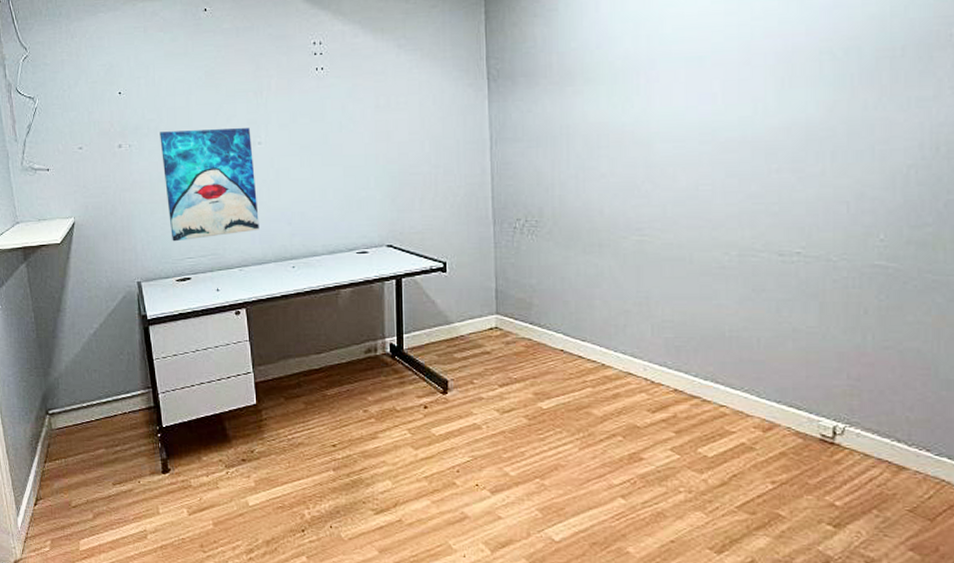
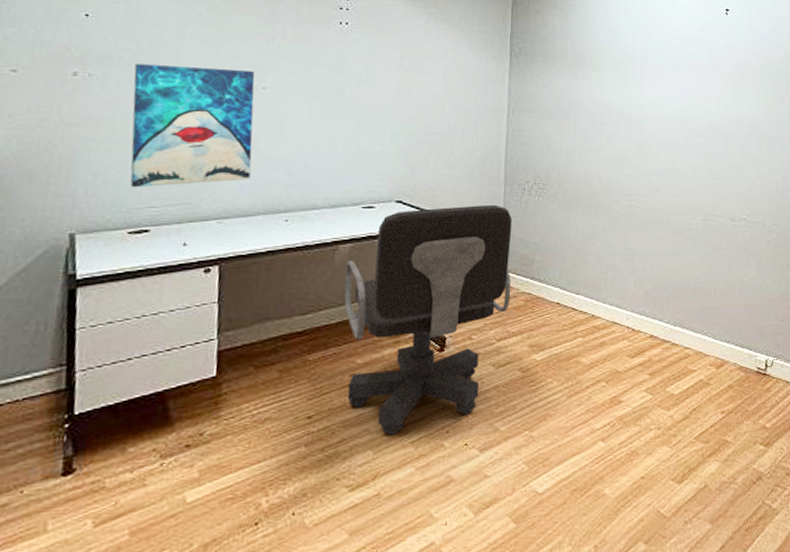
office chair: none [348,245,510,470] -> present [344,204,513,437]

